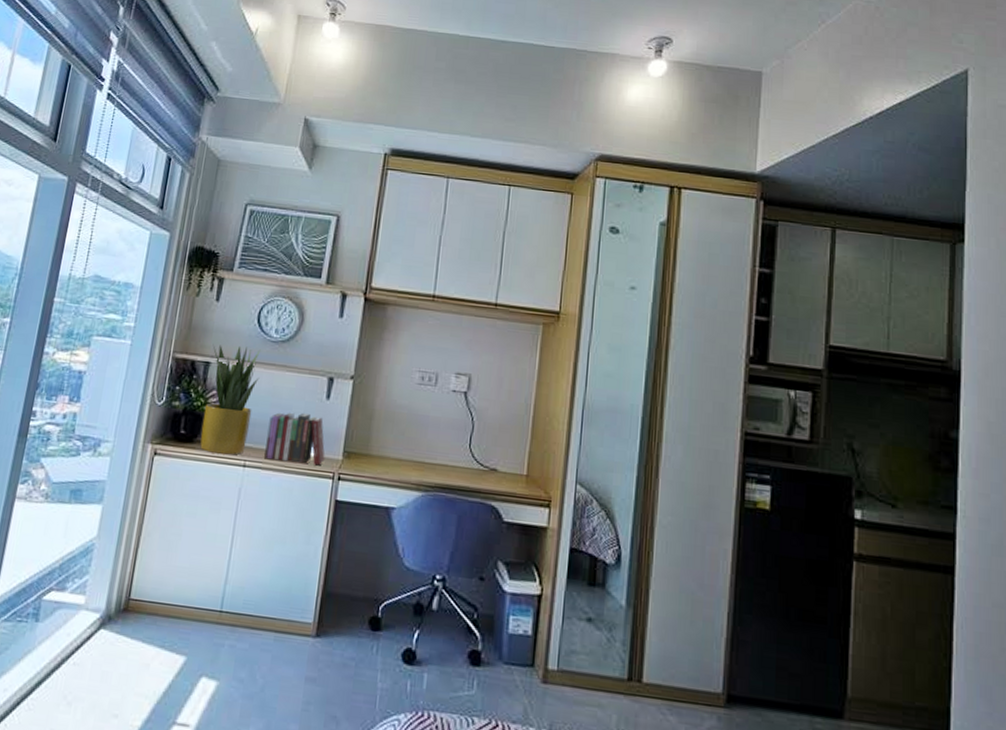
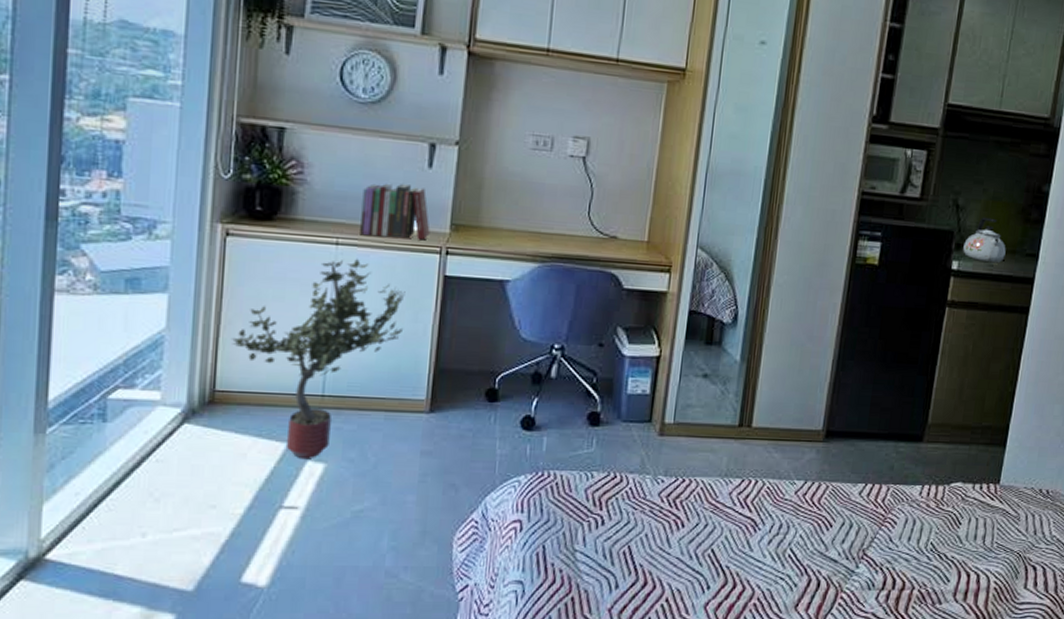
potted tree: none [148,480,300,675] -> present [232,258,406,458]
planter: present [200,344,261,455] -> none [281,106,348,233]
kettle: none [865,463,916,515] -> present [963,217,1006,264]

